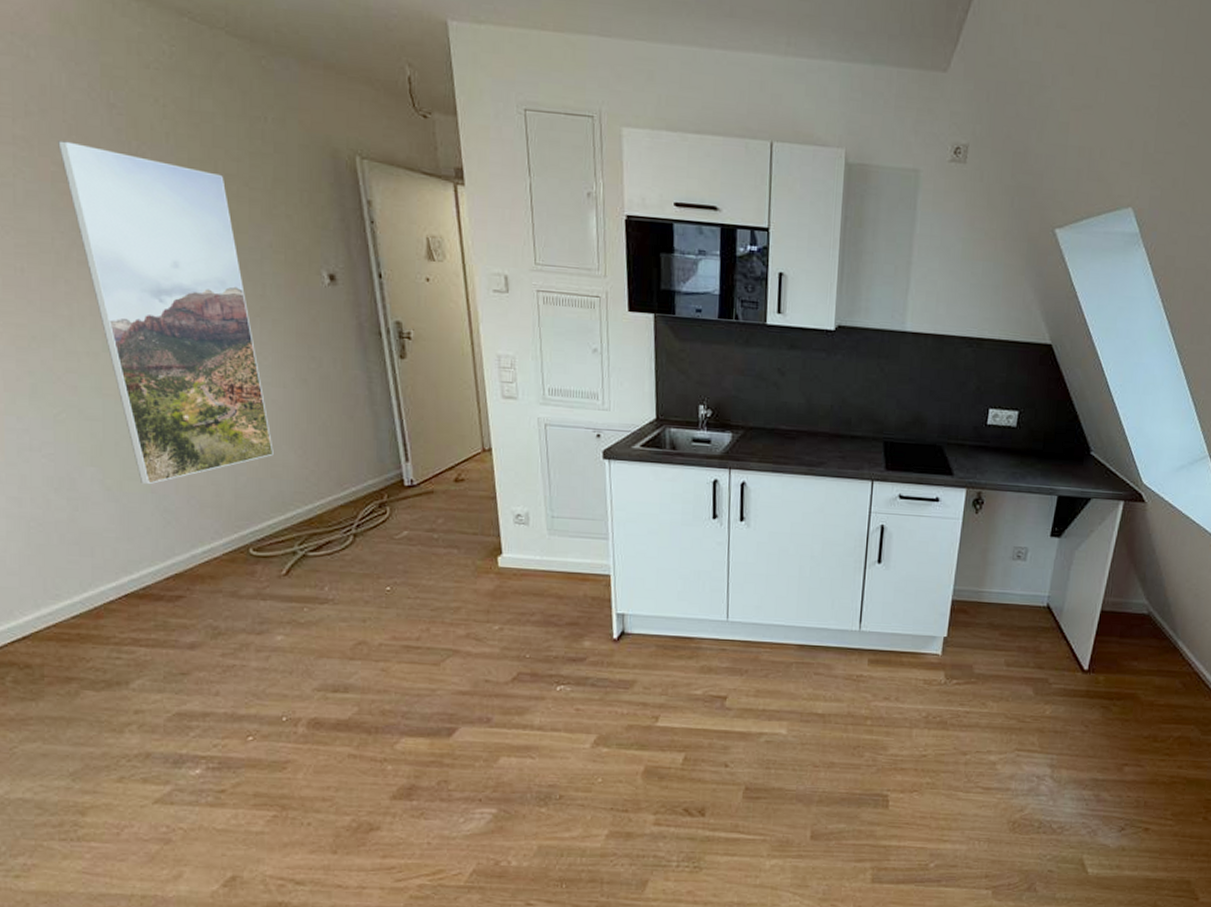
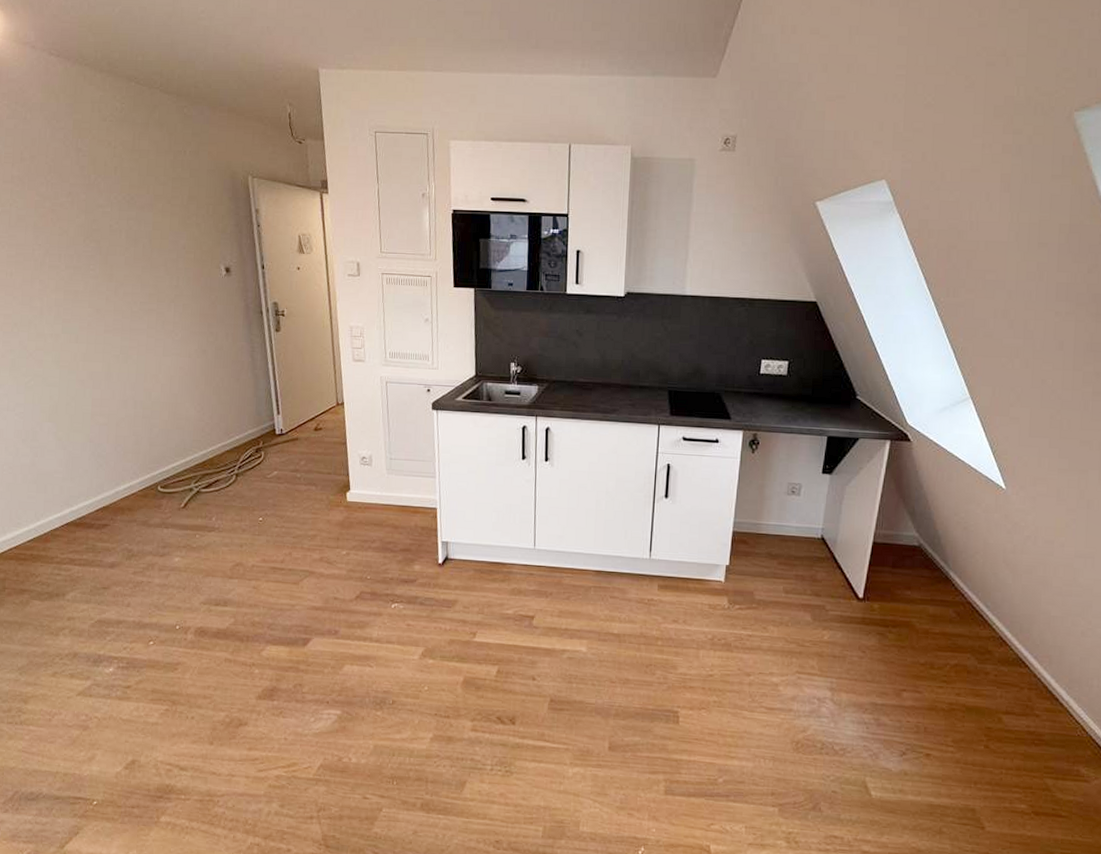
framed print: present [58,140,274,485] -> none [41,178,179,436]

